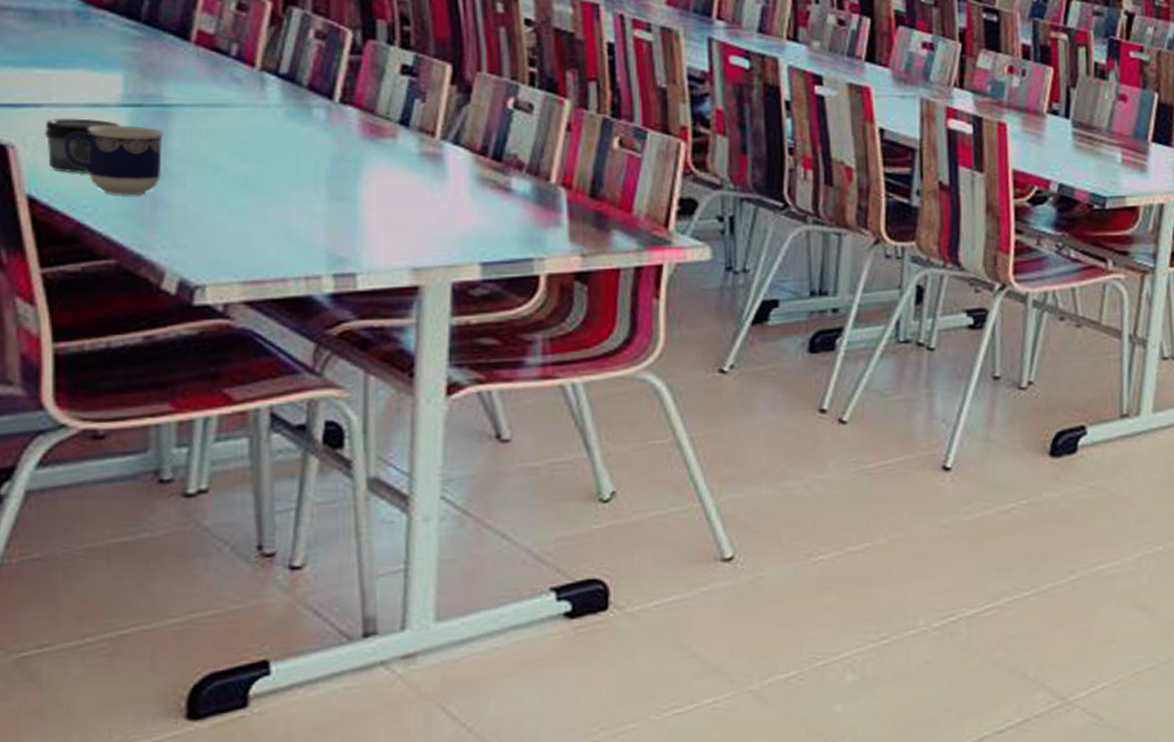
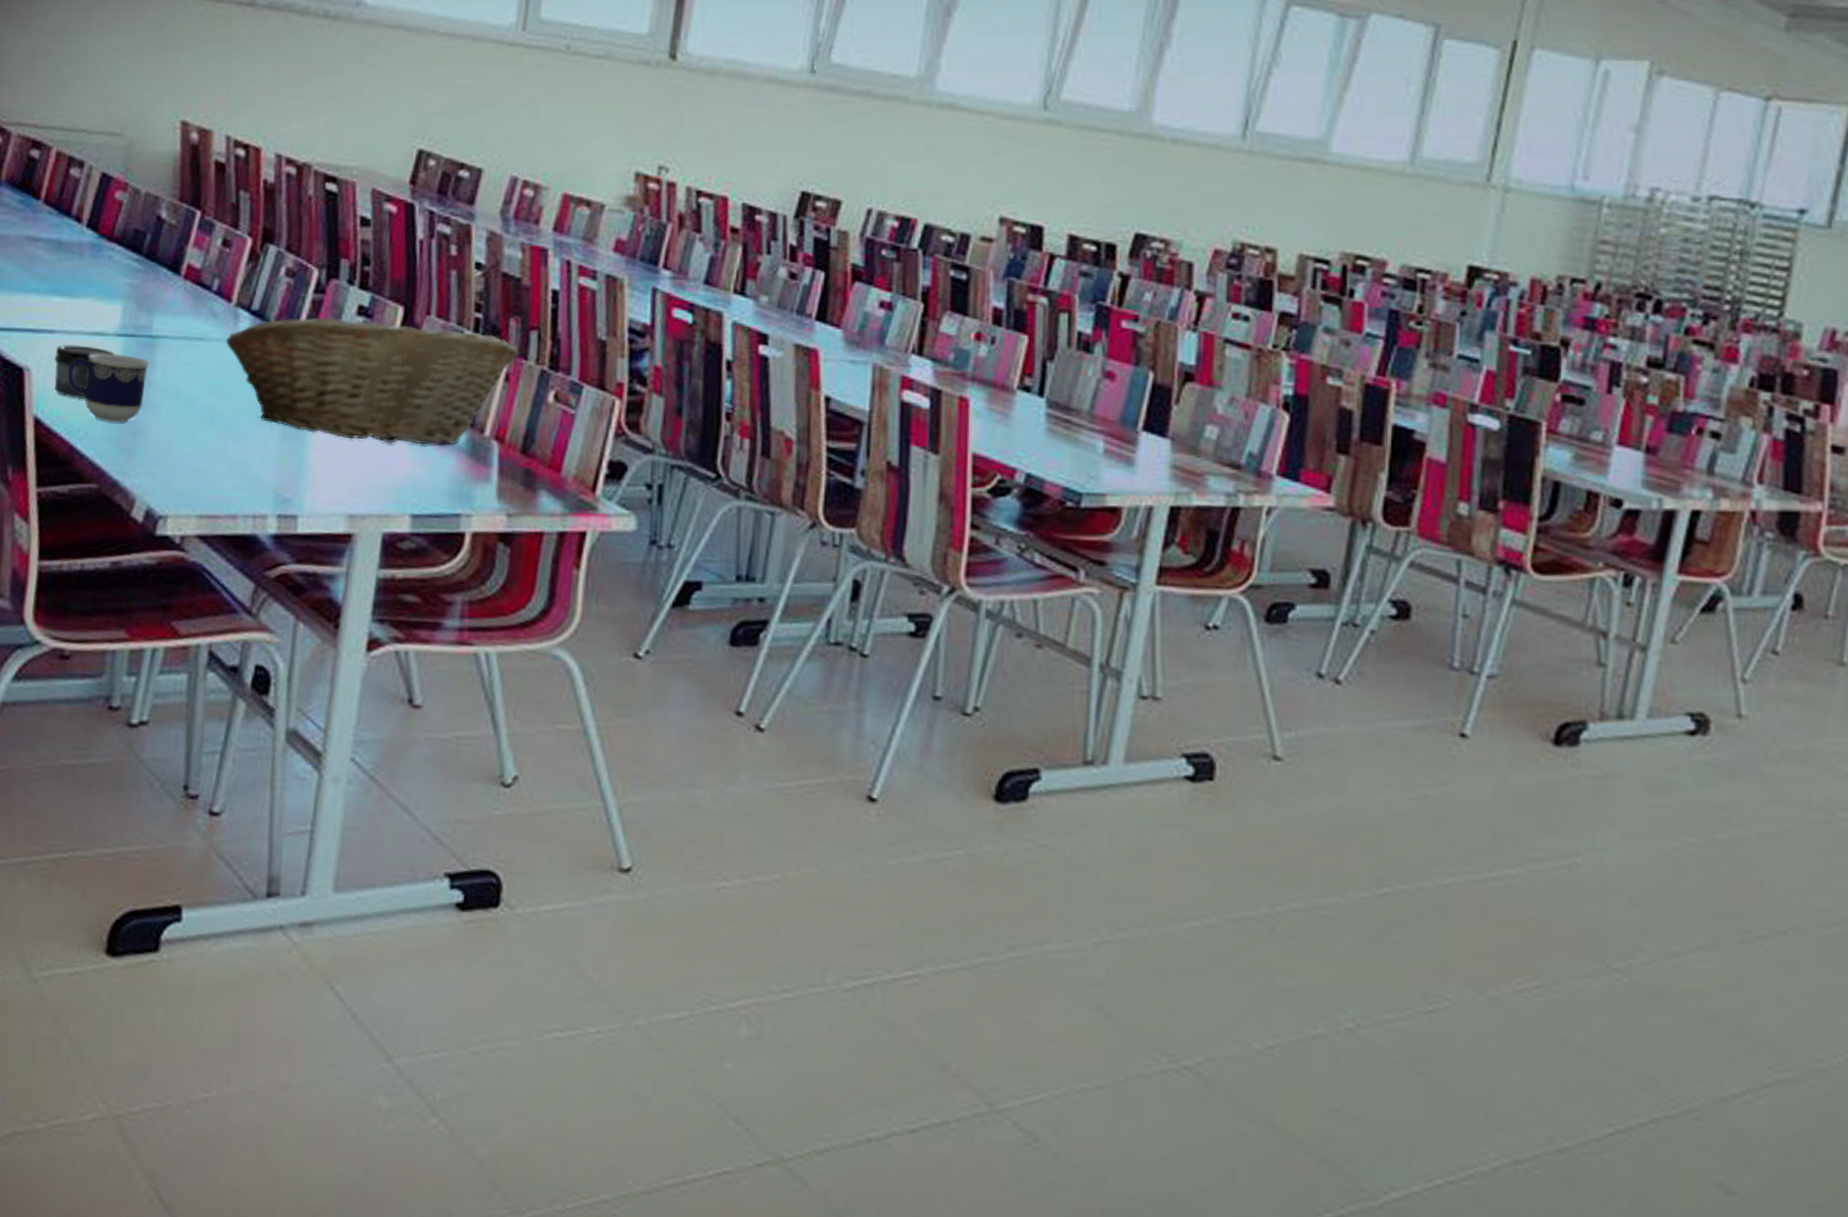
fruit basket: none [253,78,577,197] -> present [225,318,517,445]

